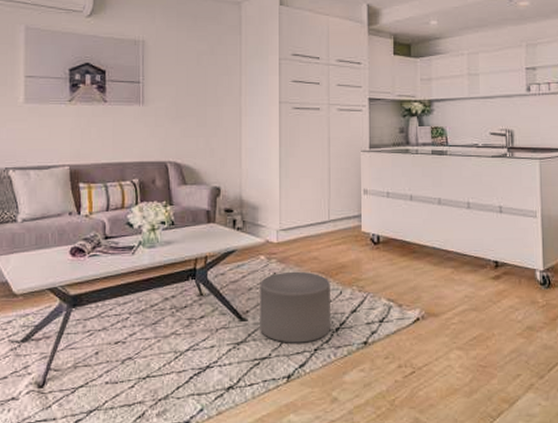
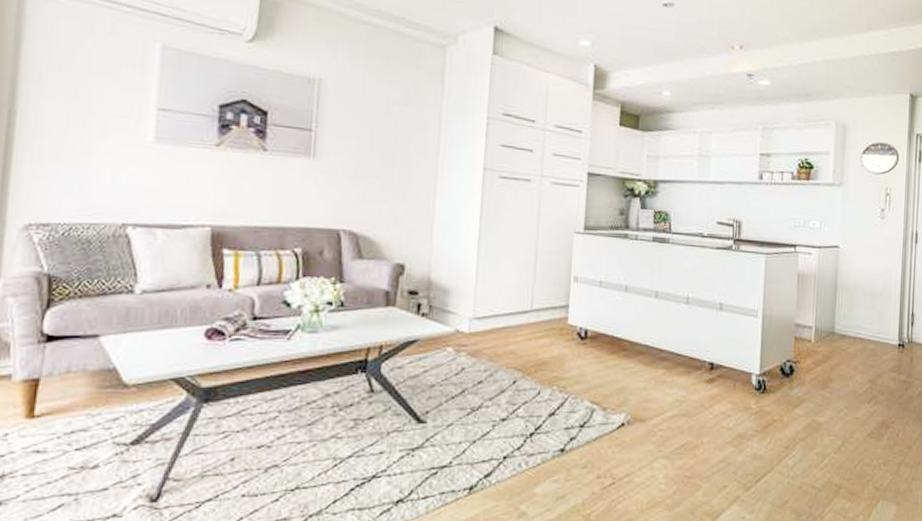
pouf: present [260,271,330,343] -> none [441,367,527,450]

